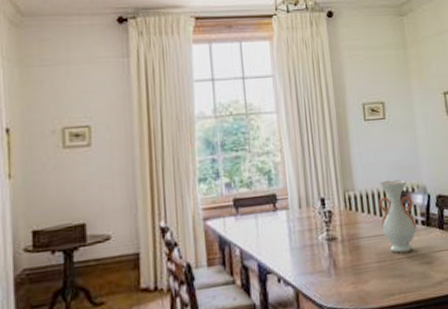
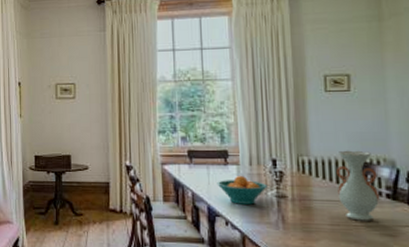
fruit bowl: none [266,220,318,256] -> present [217,175,267,205]

